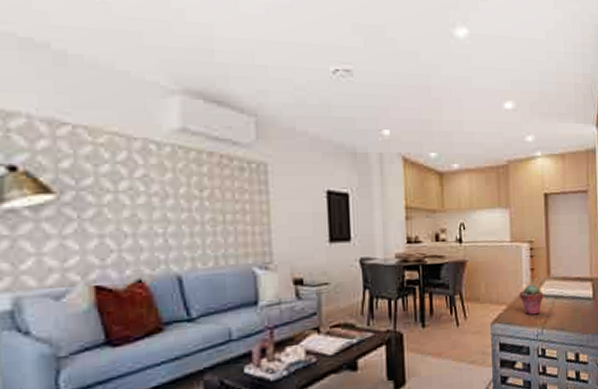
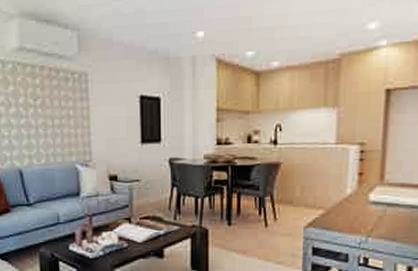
potted succulent: present [519,284,543,315] -> none [341,189,372,222]

